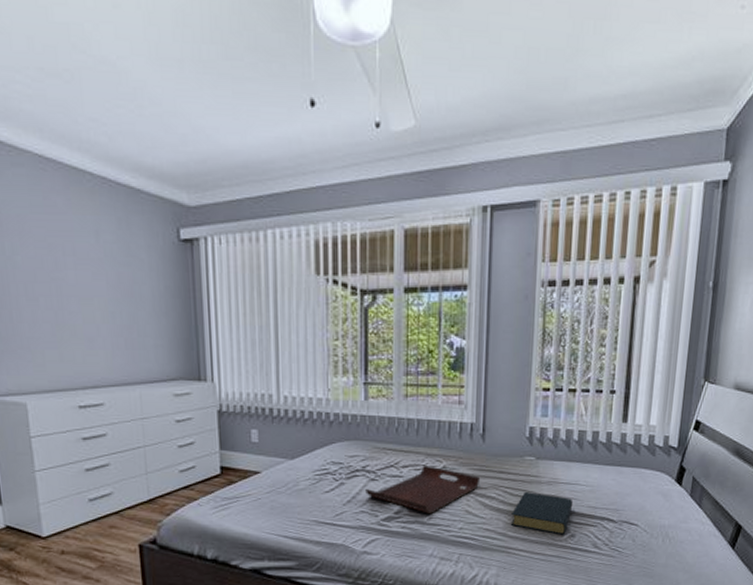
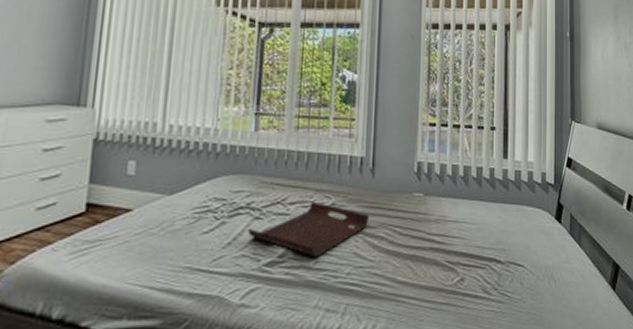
hardback book: present [511,491,573,535] -> none [401,230,462,279]

